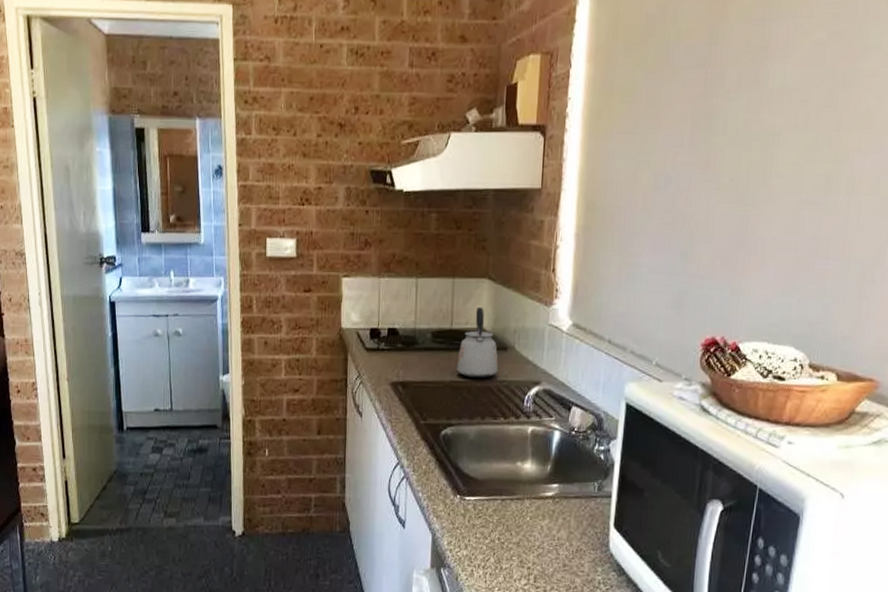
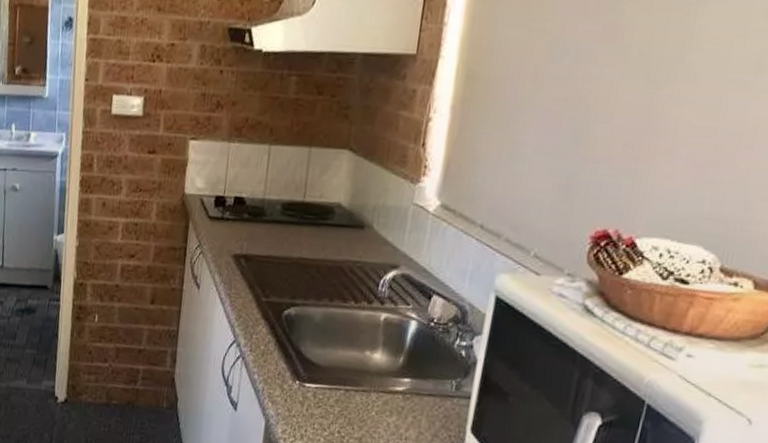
kettle: present [457,307,499,379] -> none [306,180,353,258]

